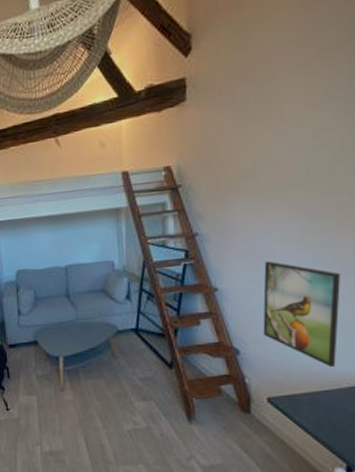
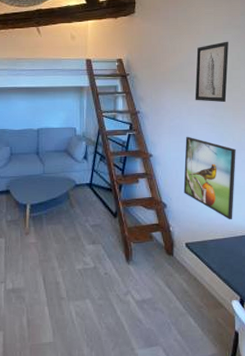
wall art: none [277,122,328,213] -> present [195,41,229,103]

